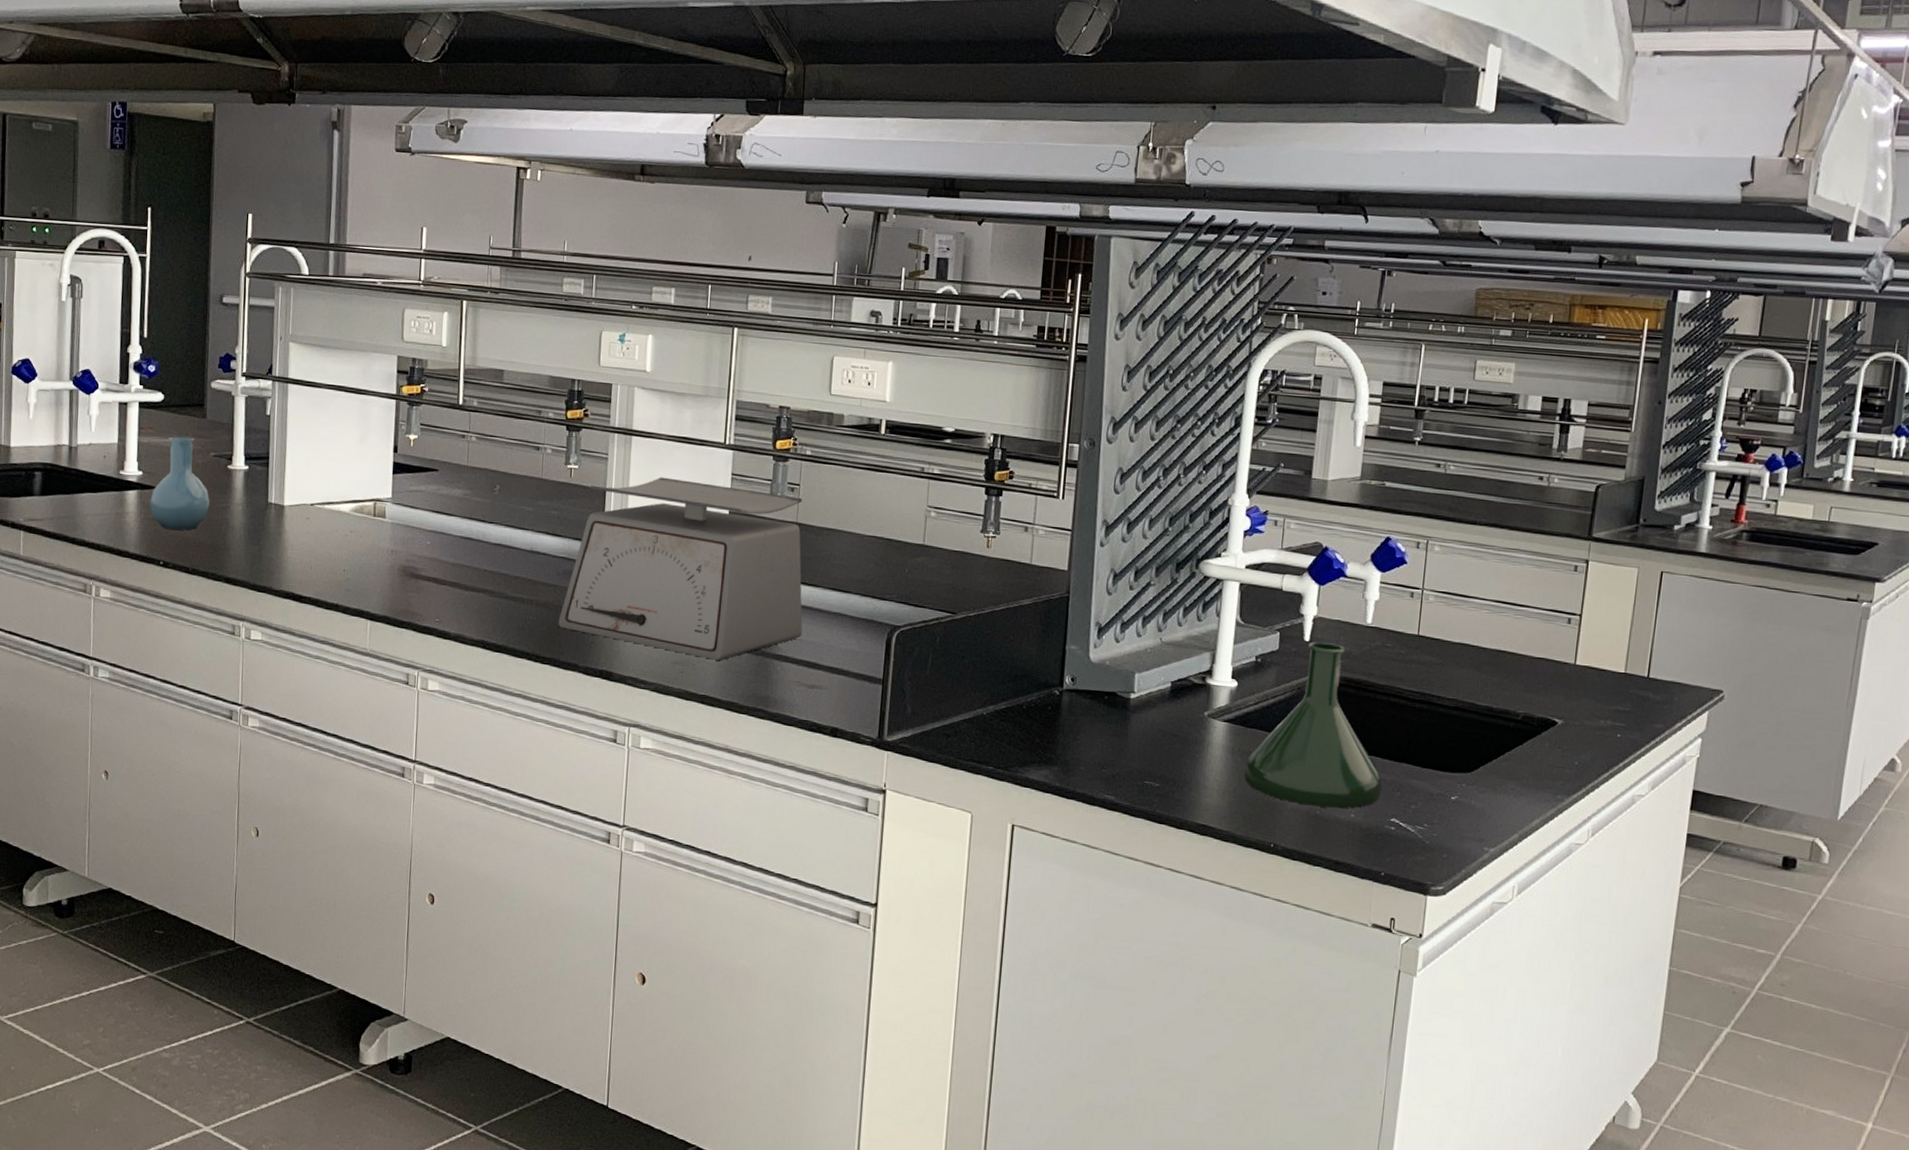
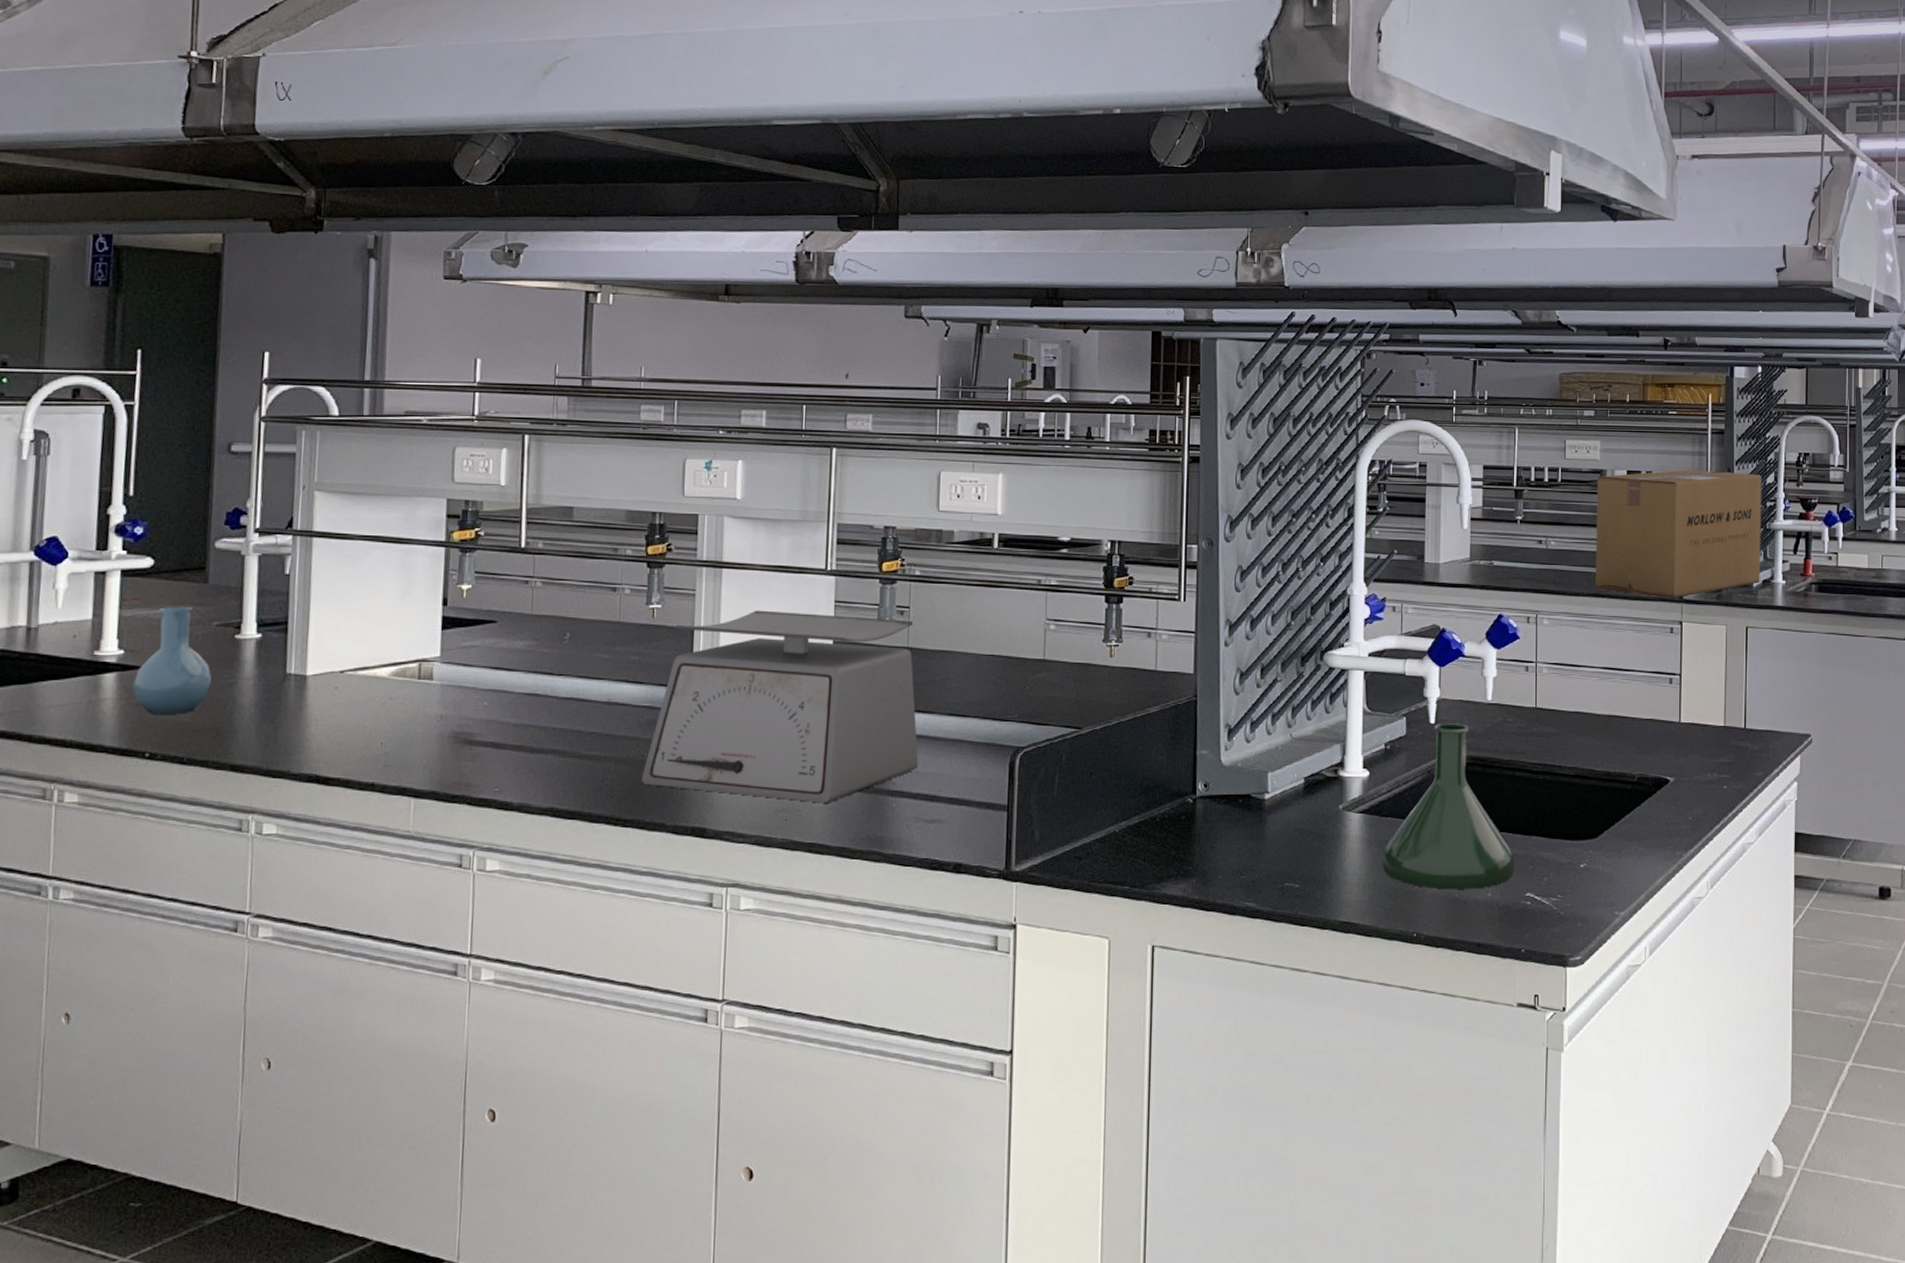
box: none [1495,399,1698,535] -> present [1596,469,1762,598]

